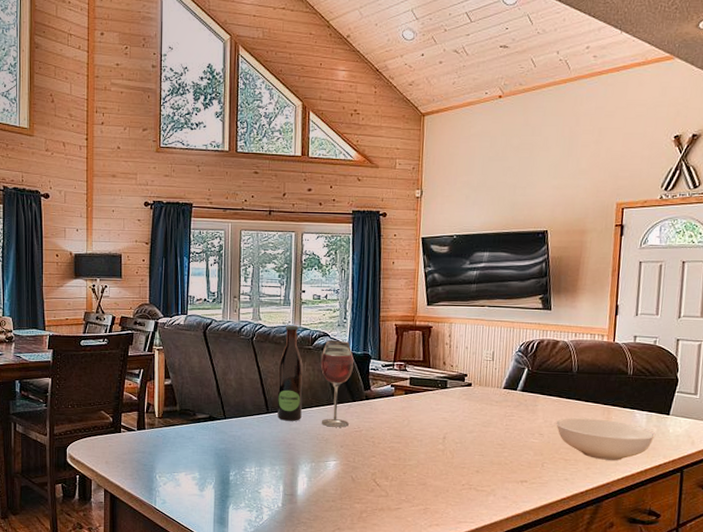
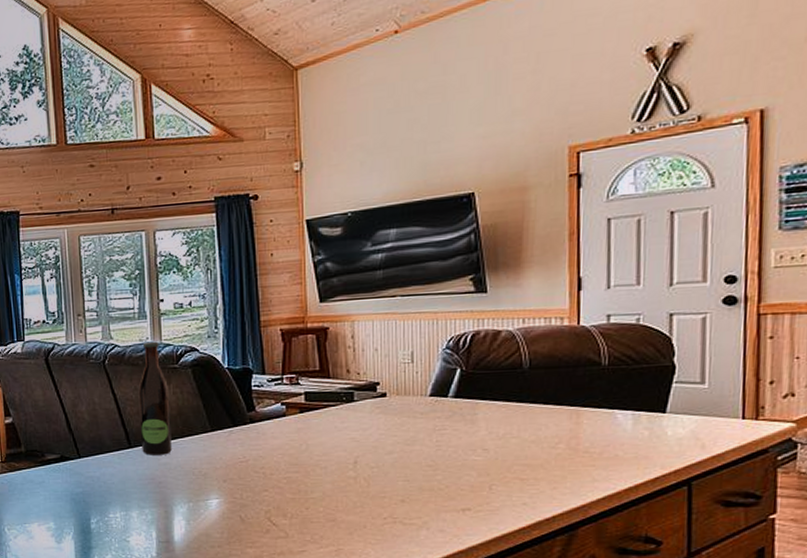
wineglass: present [320,341,354,427] -> none [189,355,231,459]
bowl: present [556,418,656,461] -> none [505,425,648,477]

